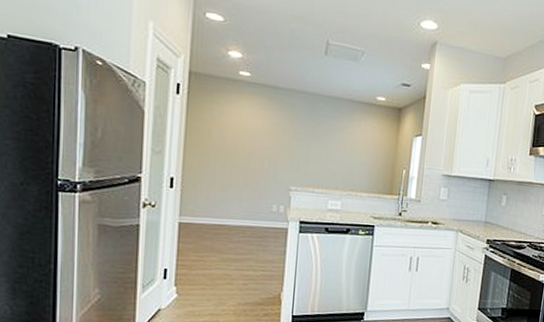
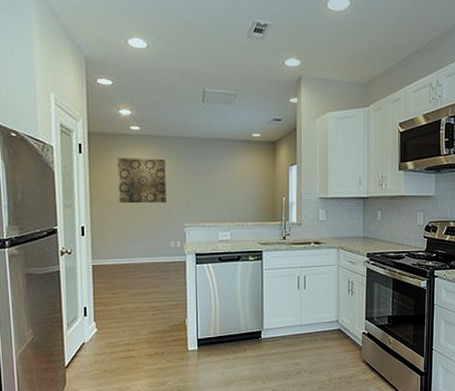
wall art: none [217,105,276,161] -> present [117,158,167,204]

